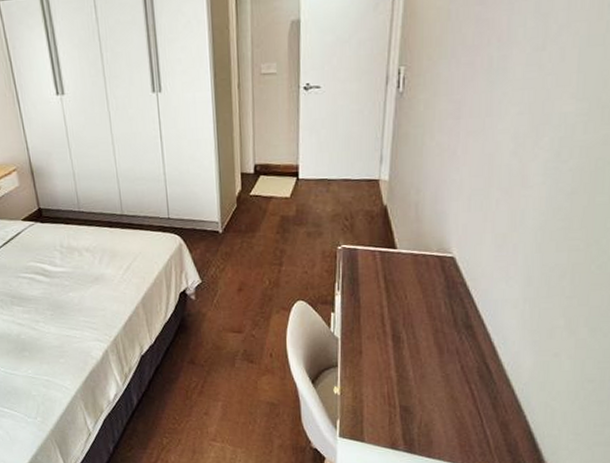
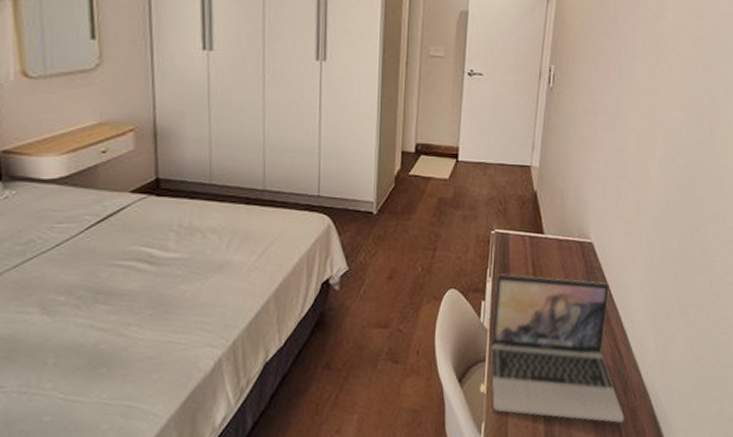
laptop: none [342,287,493,435] -> present [490,273,625,424]

